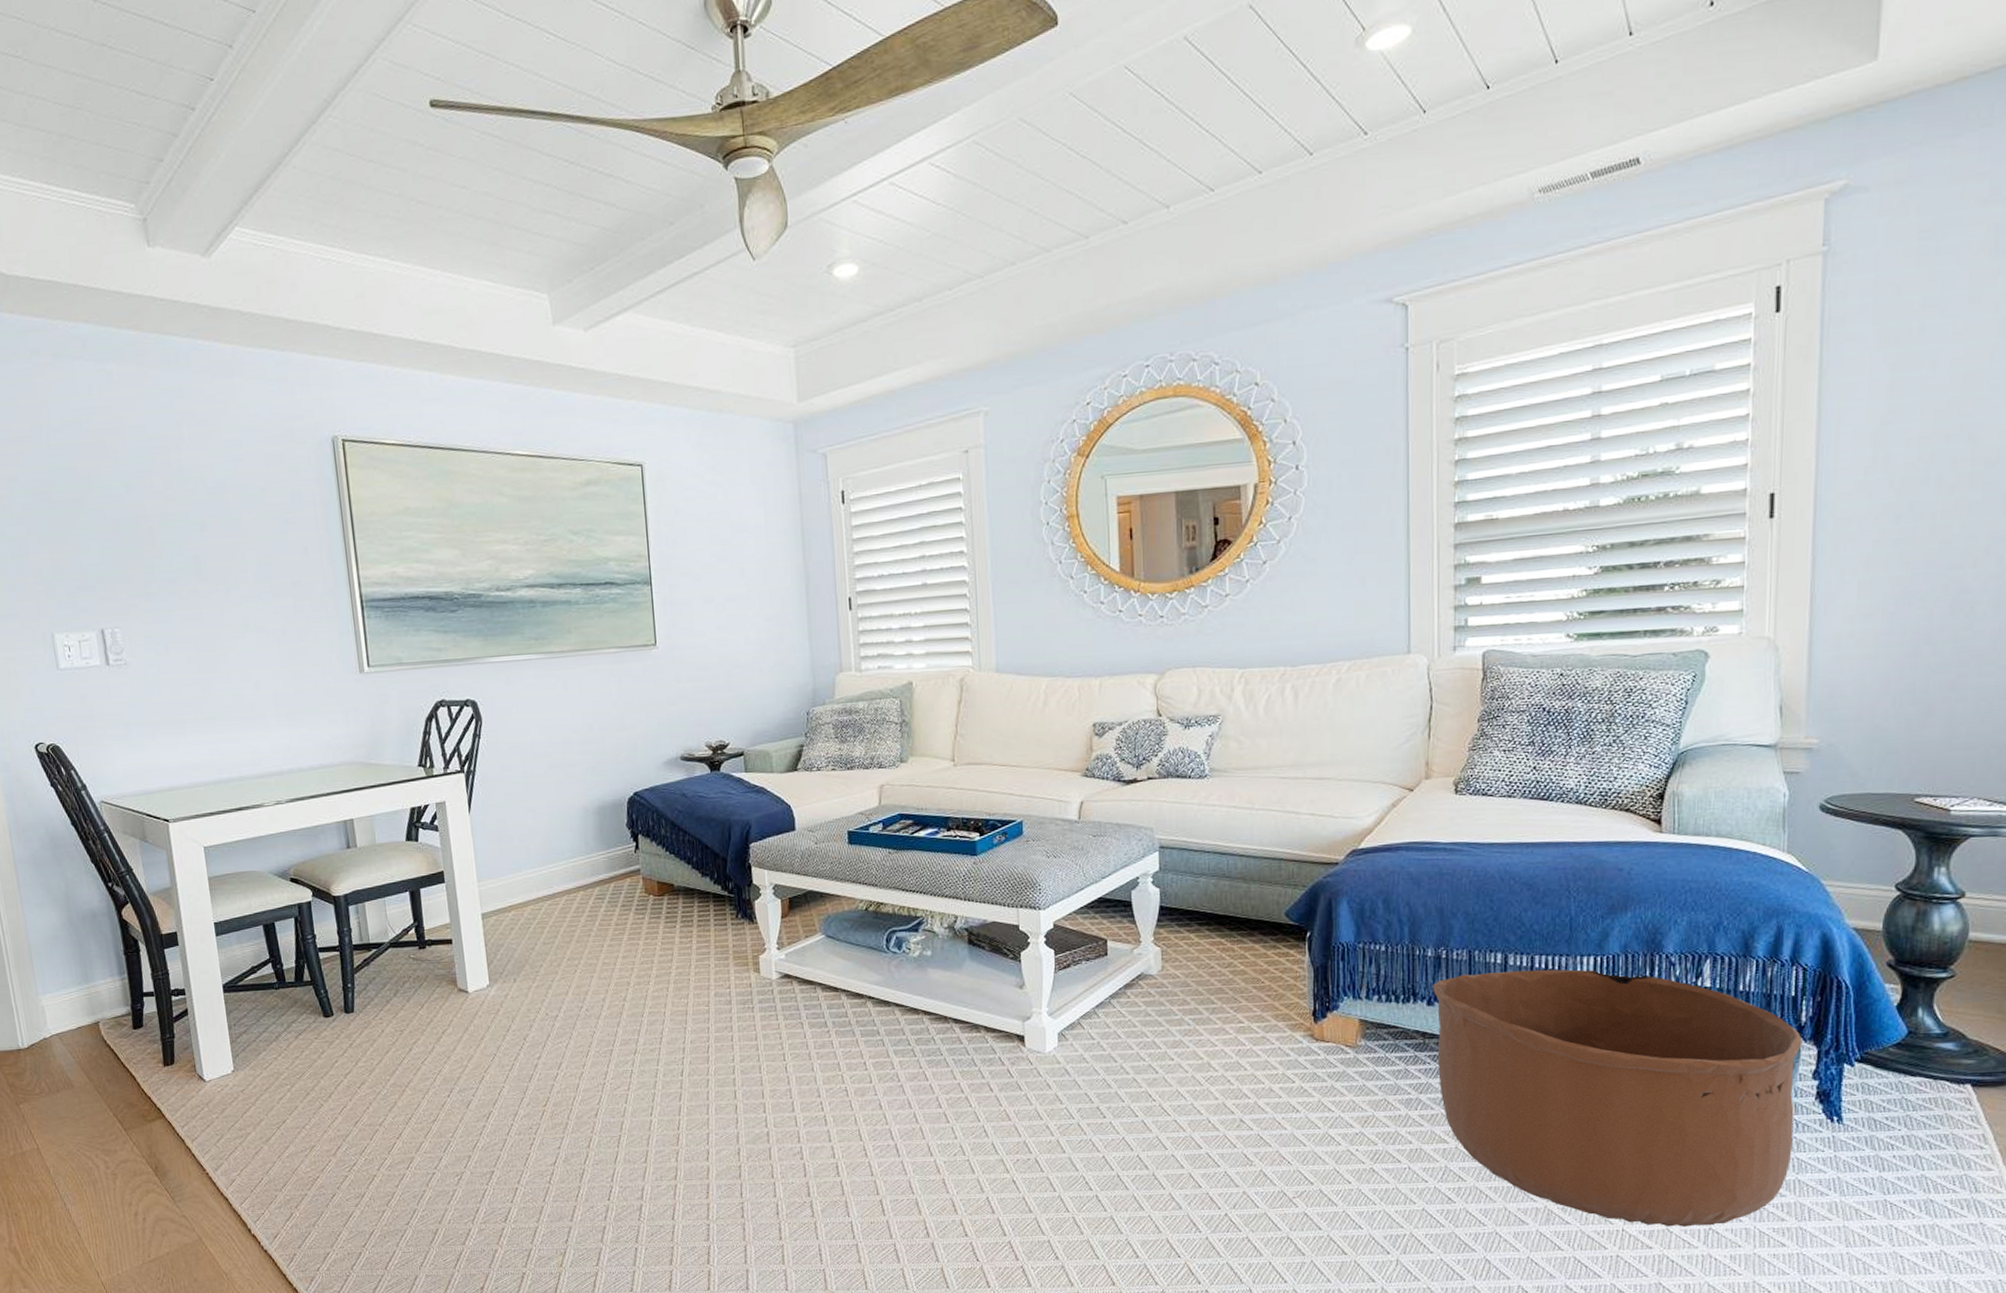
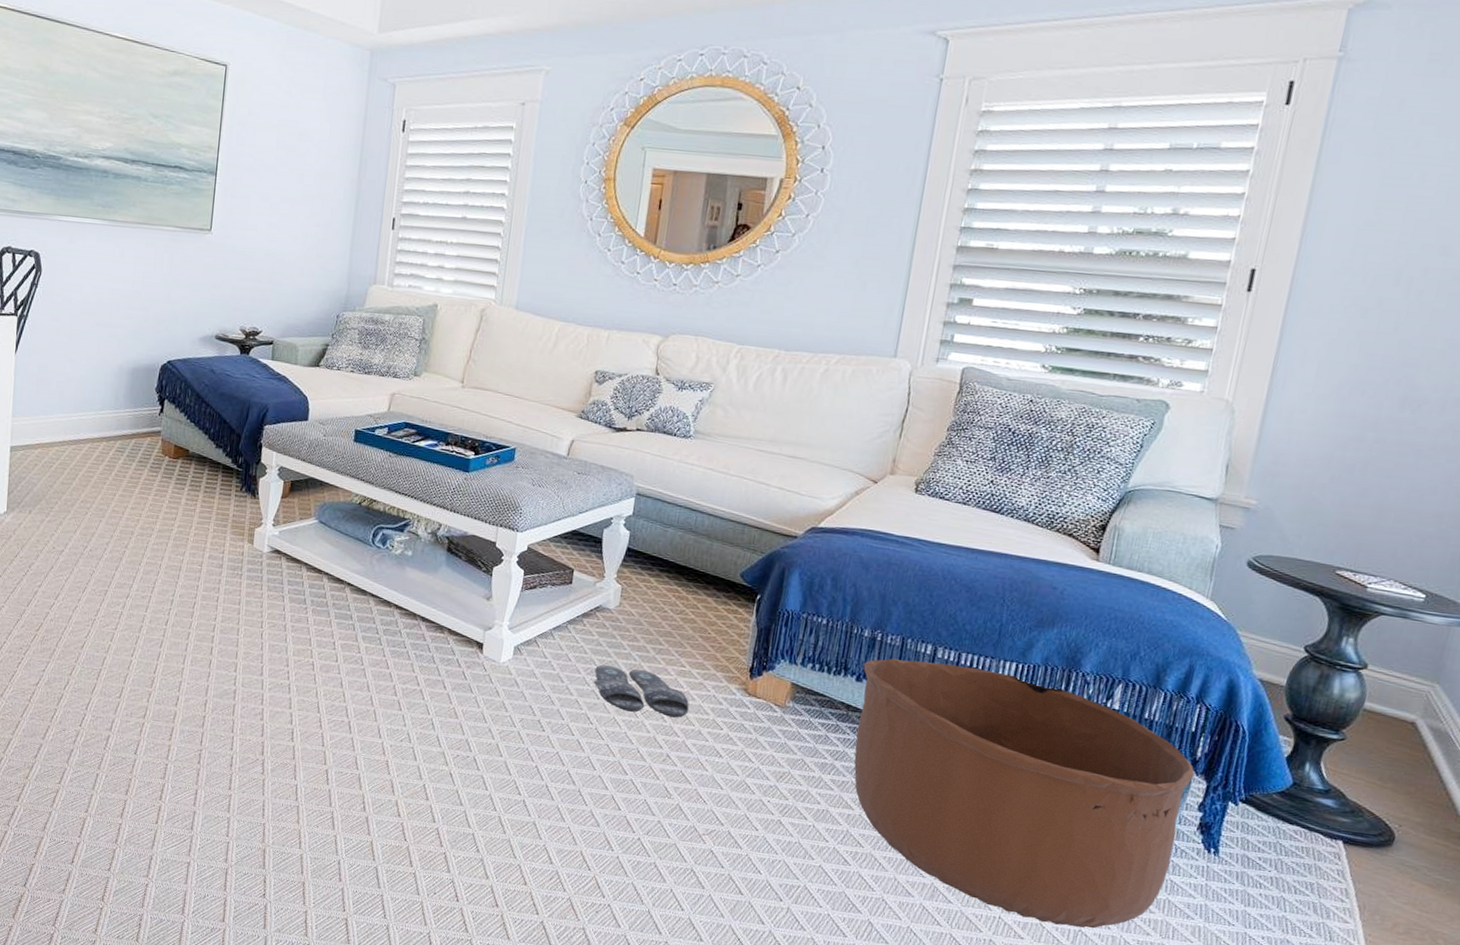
slippers: none [1148,1033,1256,1081] -> present [593,665,689,718]

